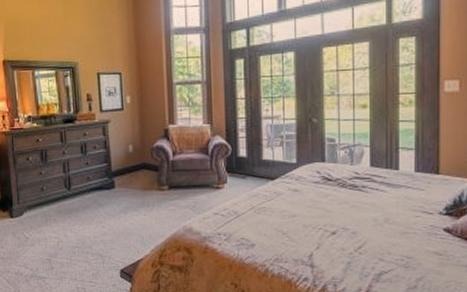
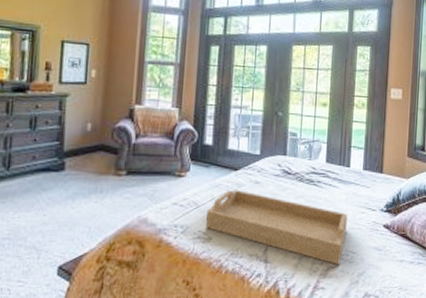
serving tray: none [248,197,399,269] -> present [206,189,348,265]

